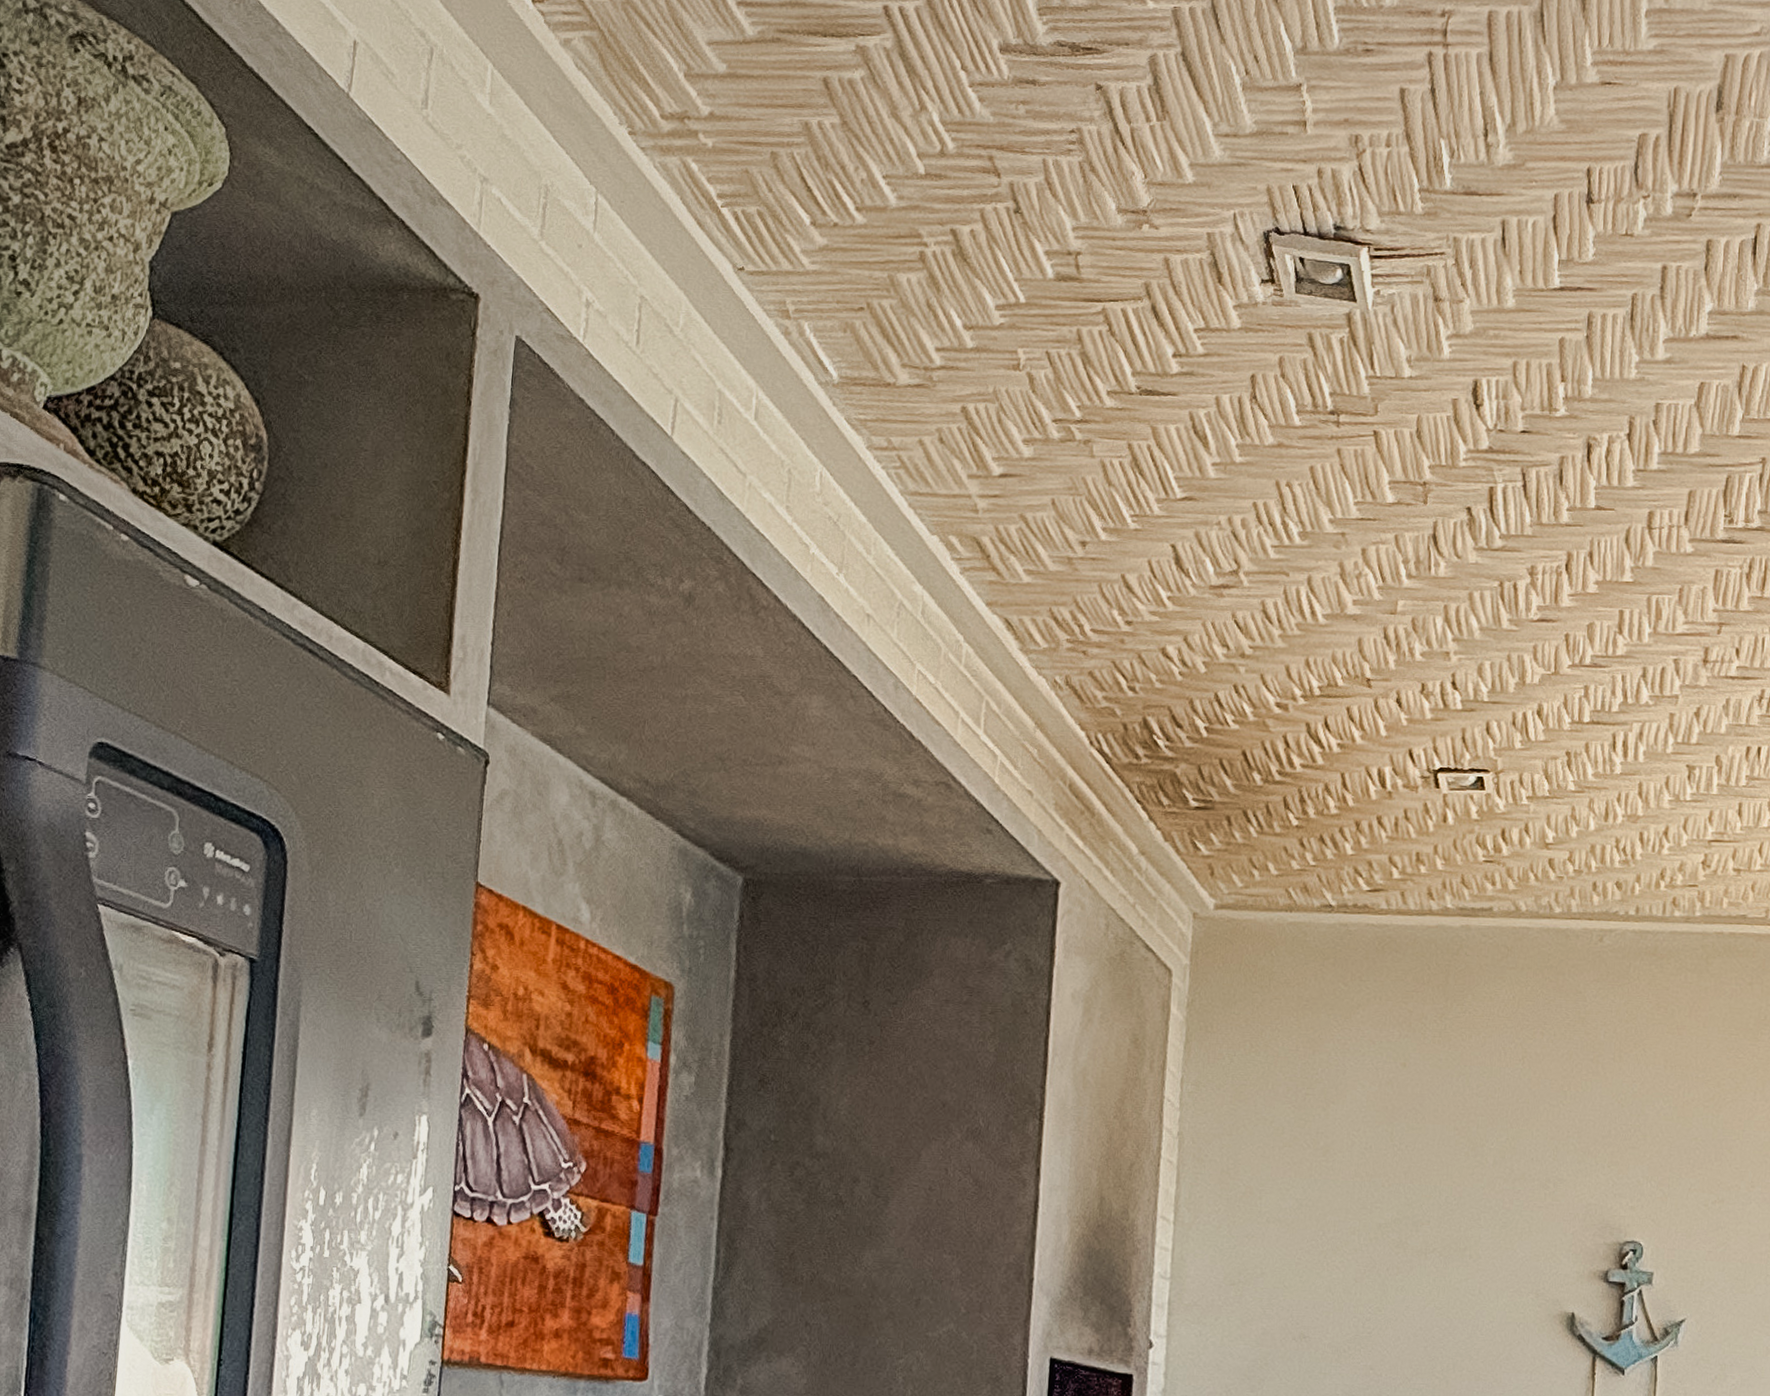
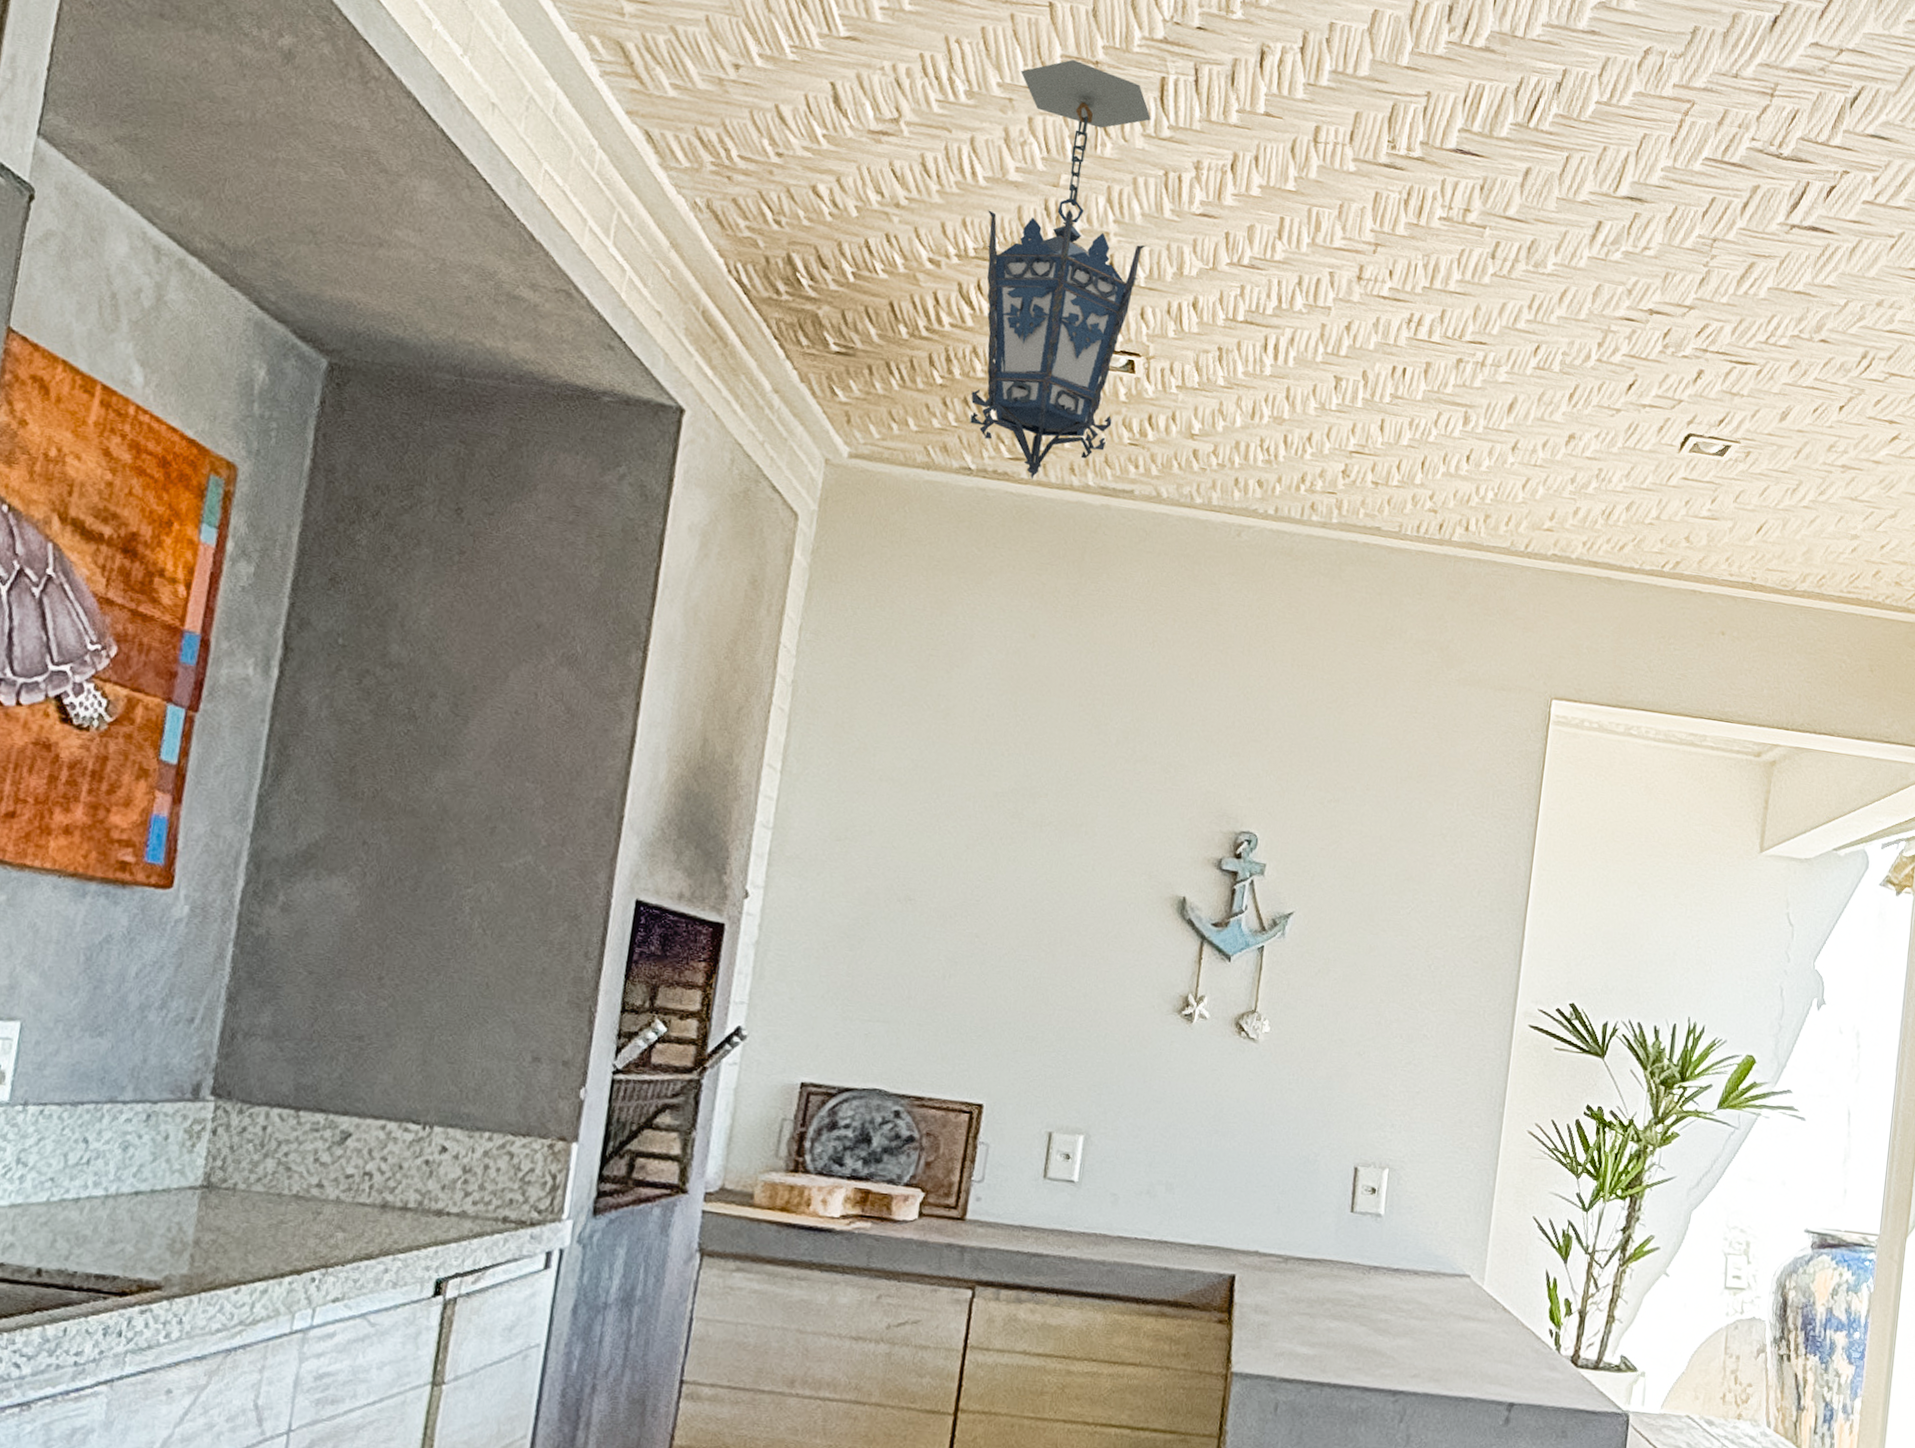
hanging lantern: none [1326,485,1487,909] -> present [970,60,1151,479]

